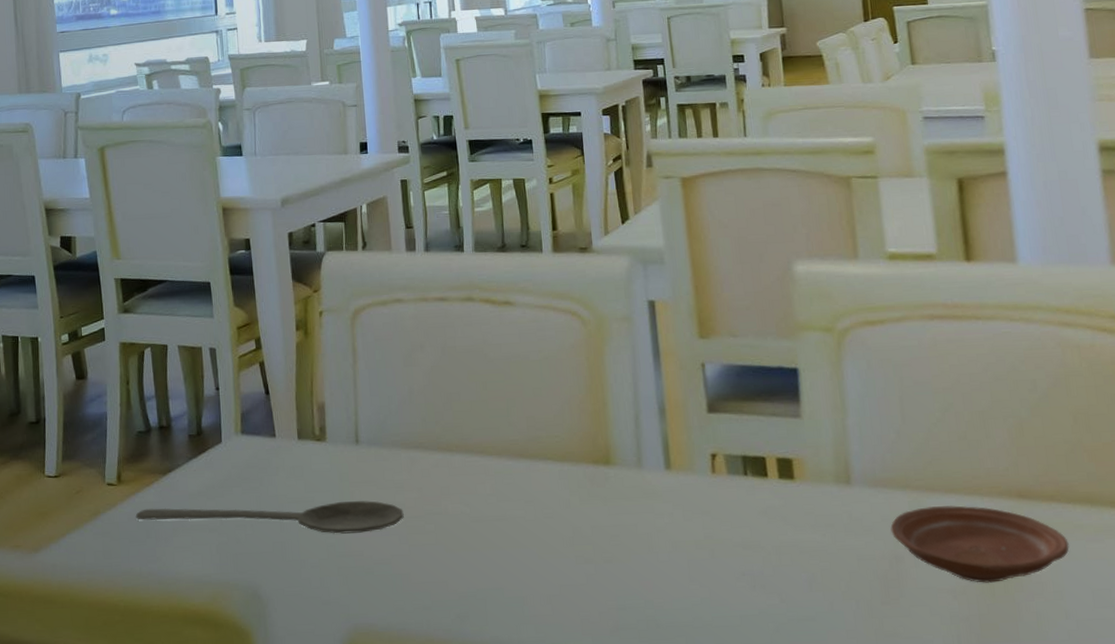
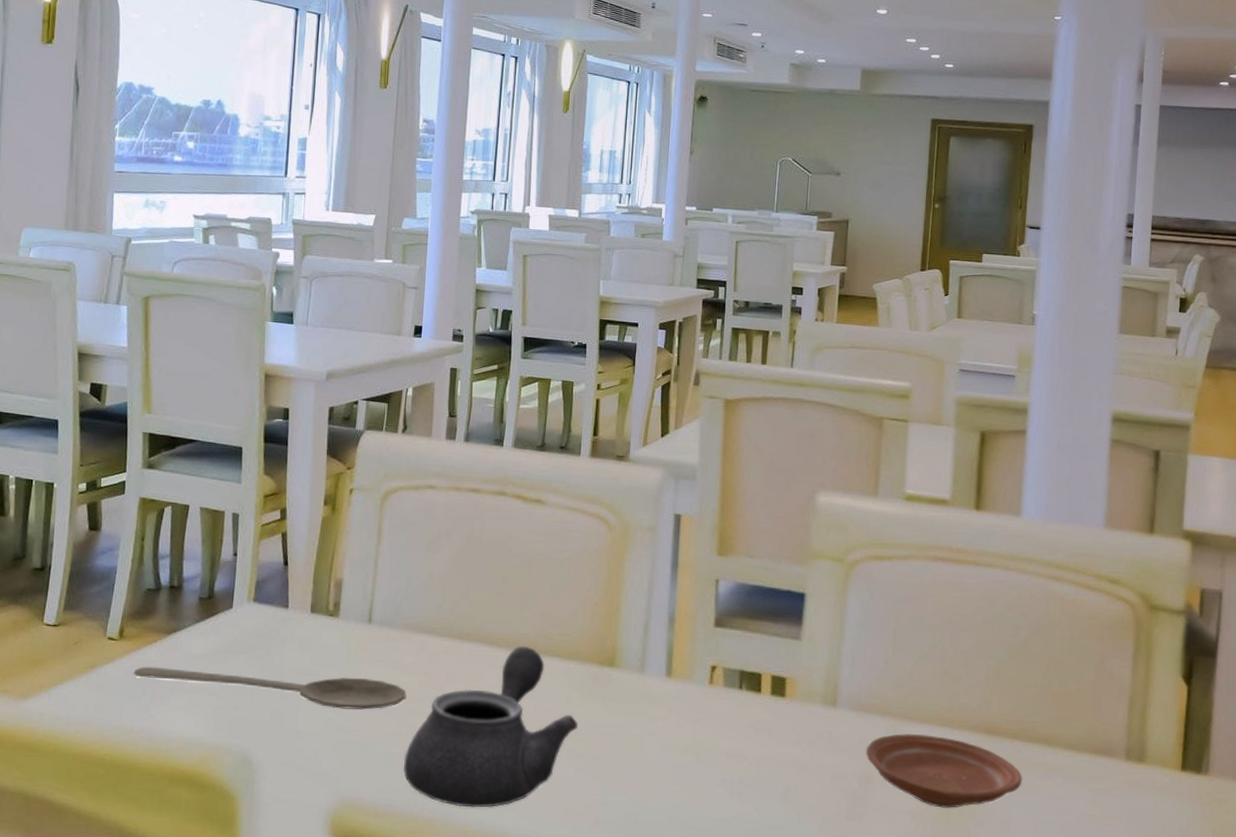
teapot: none [410,452,582,625] -> present [403,646,578,808]

